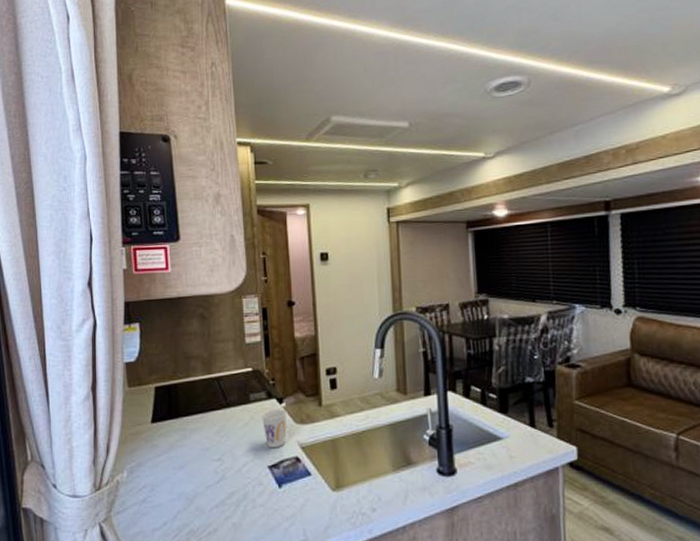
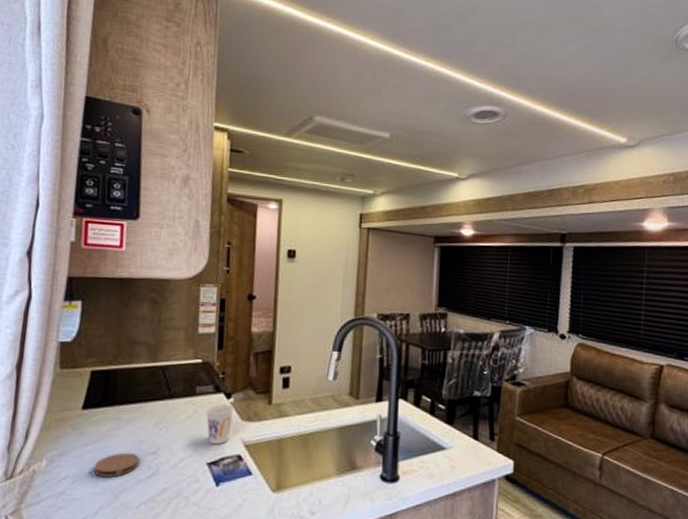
coaster: none [168,460,207,484] -> present [93,452,140,477]

